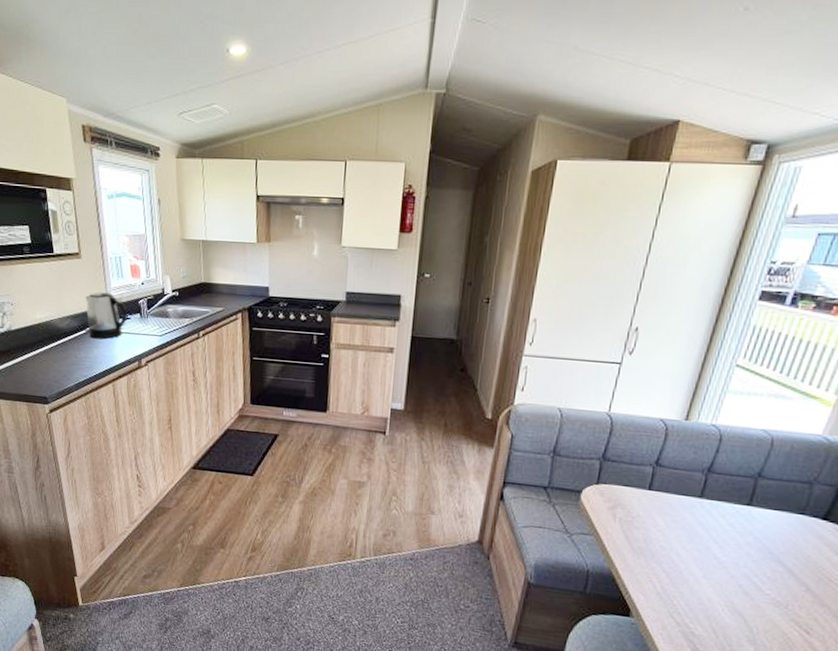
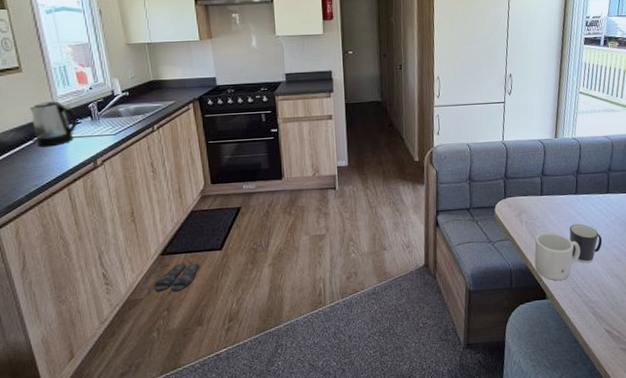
slippers: none [182,481,229,509] -> present [153,263,199,292]
mug: none [622,535,692,600] -> present [534,232,580,281]
mug: none [677,534,728,587] -> present [569,224,603,263]

